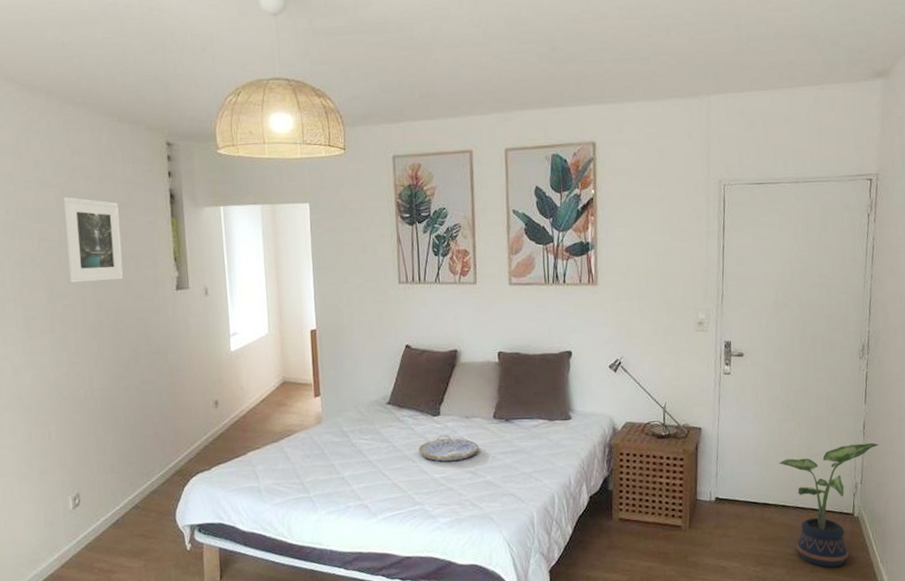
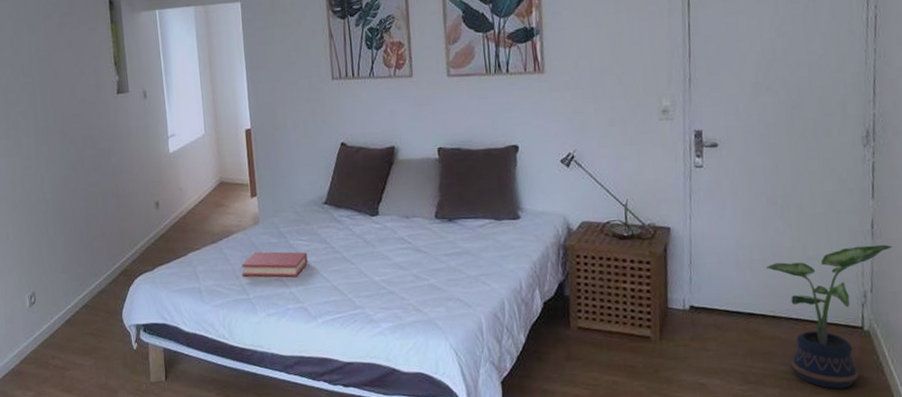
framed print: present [63,197,123,283] -> none [14,8,69,91]
hardback book: none [302,450,370,476] -> present [241,251,308,278]
serving tray: present [418,434,479,462] -> none [357,235,421,264]

